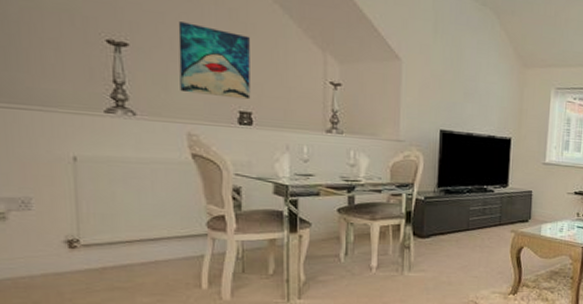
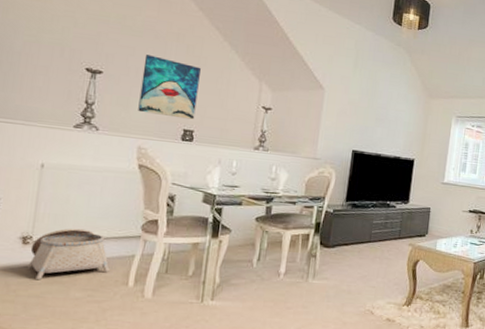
basket: none [79,228,177,286] -> present [28,228,110,279]

